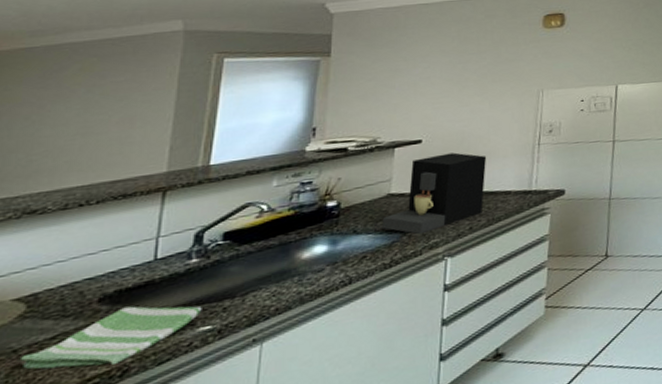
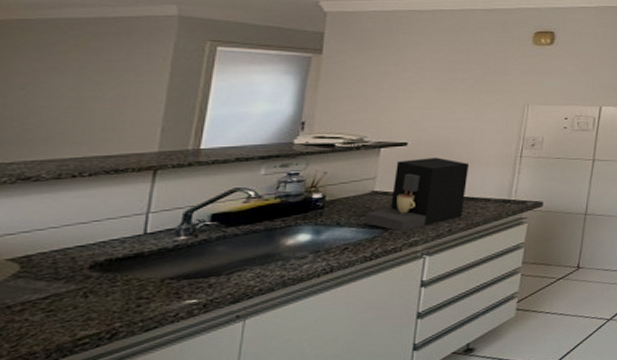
dish towel: present [19,306,202,369] -> none [13,275,189,329]

